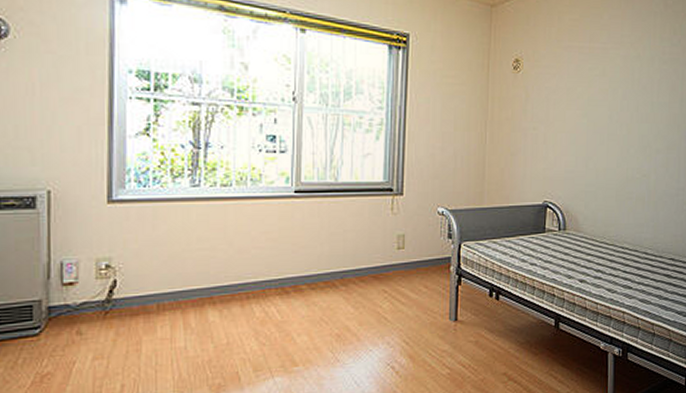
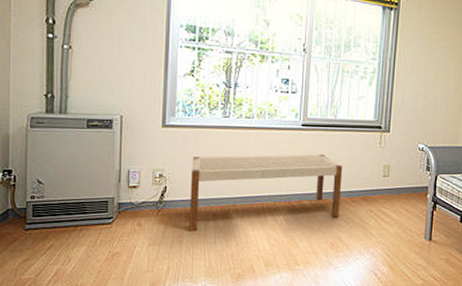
bench: none [149,225,348,336] -> present [188,154,343,232]

